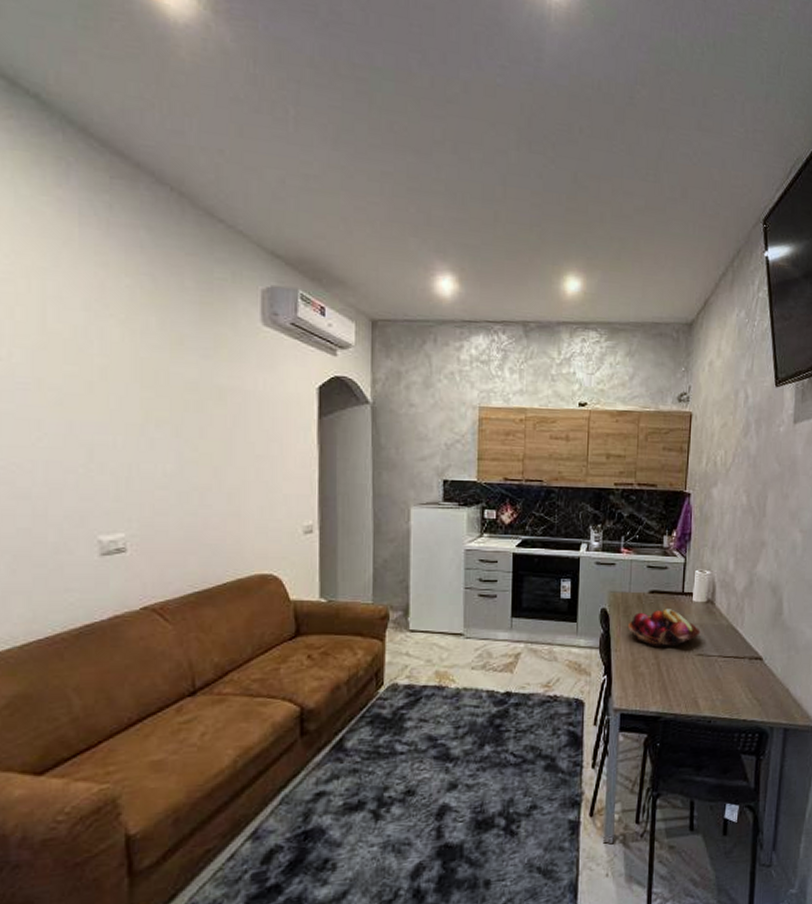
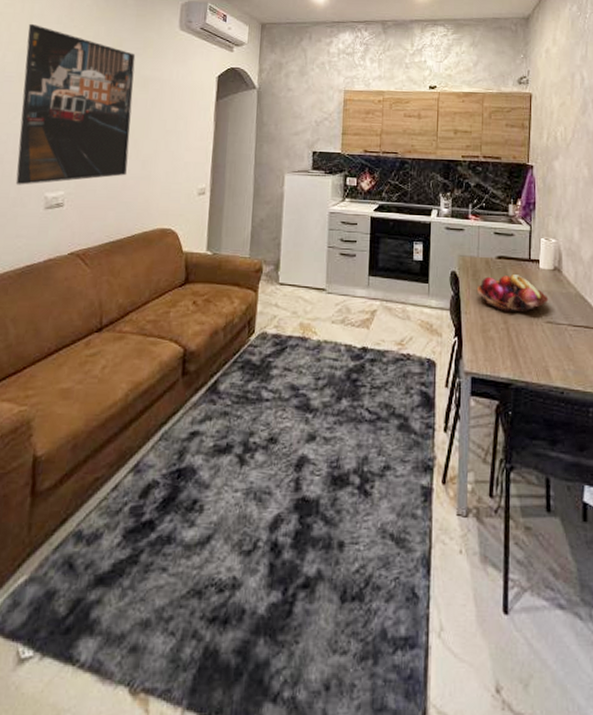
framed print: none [41,309,207,527] -> present [15,23,136,185]

